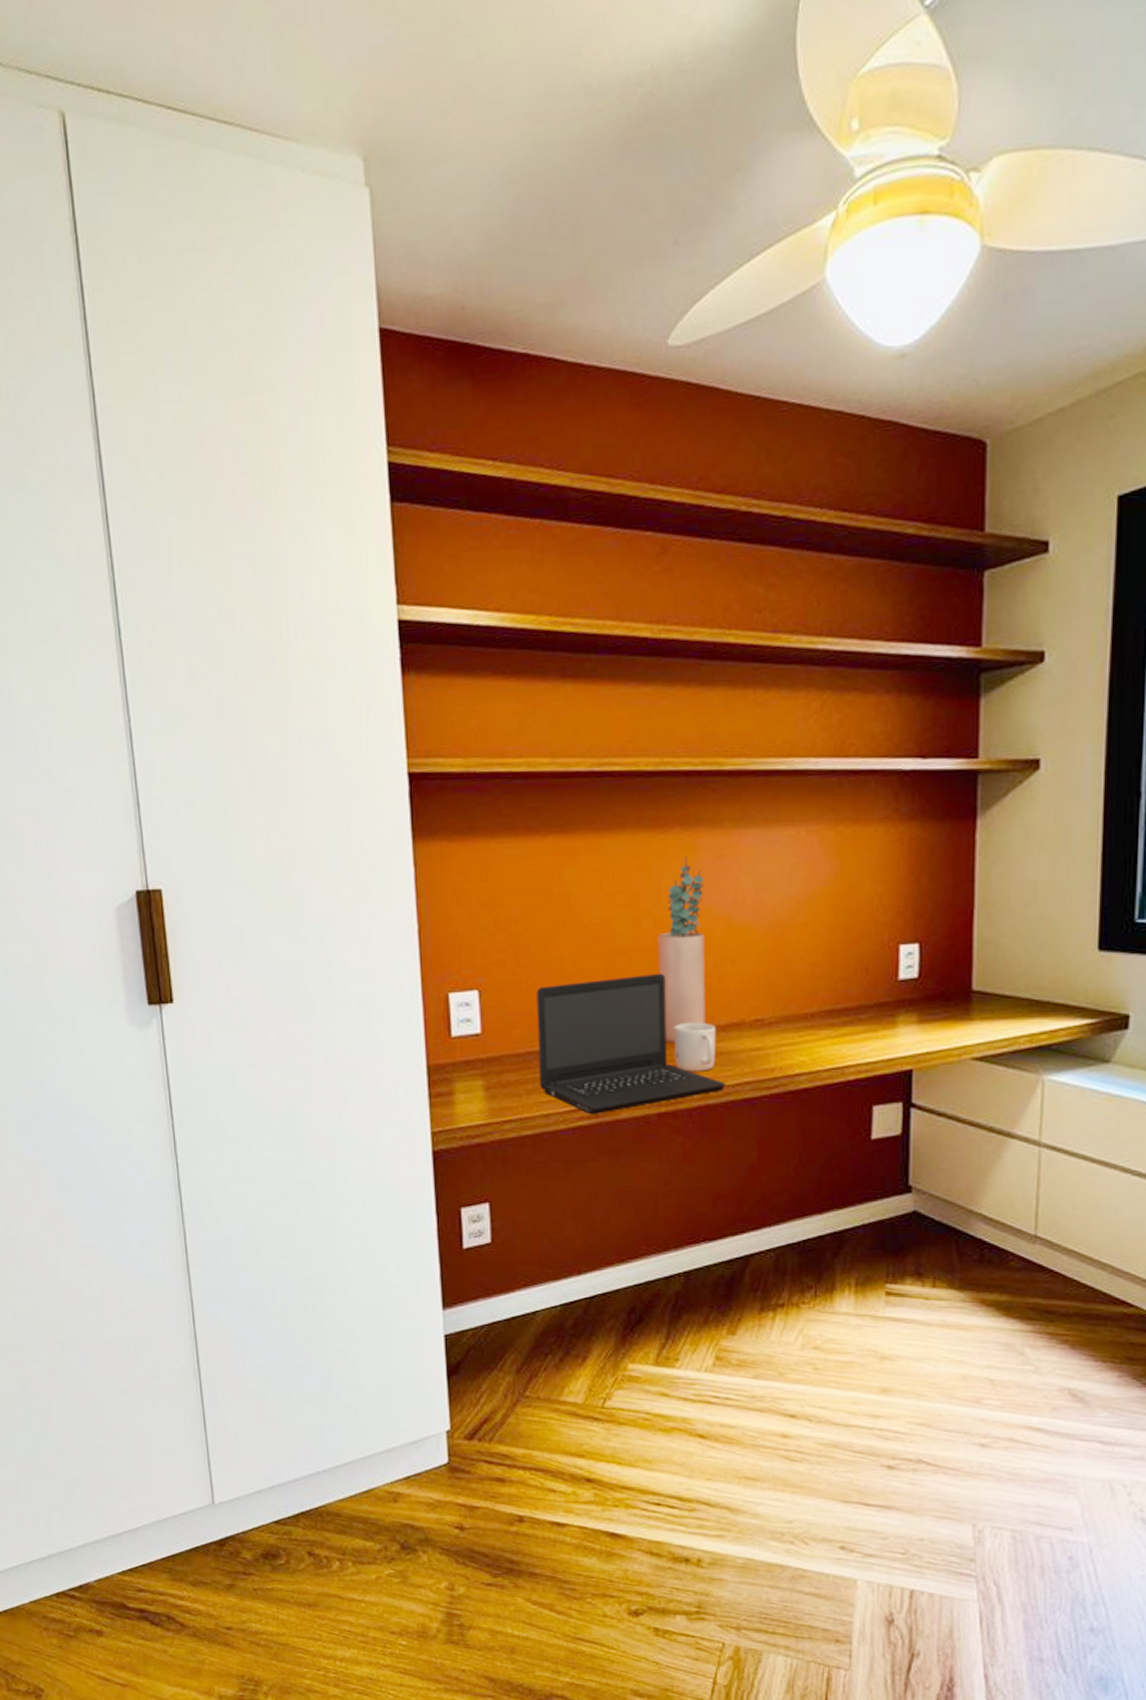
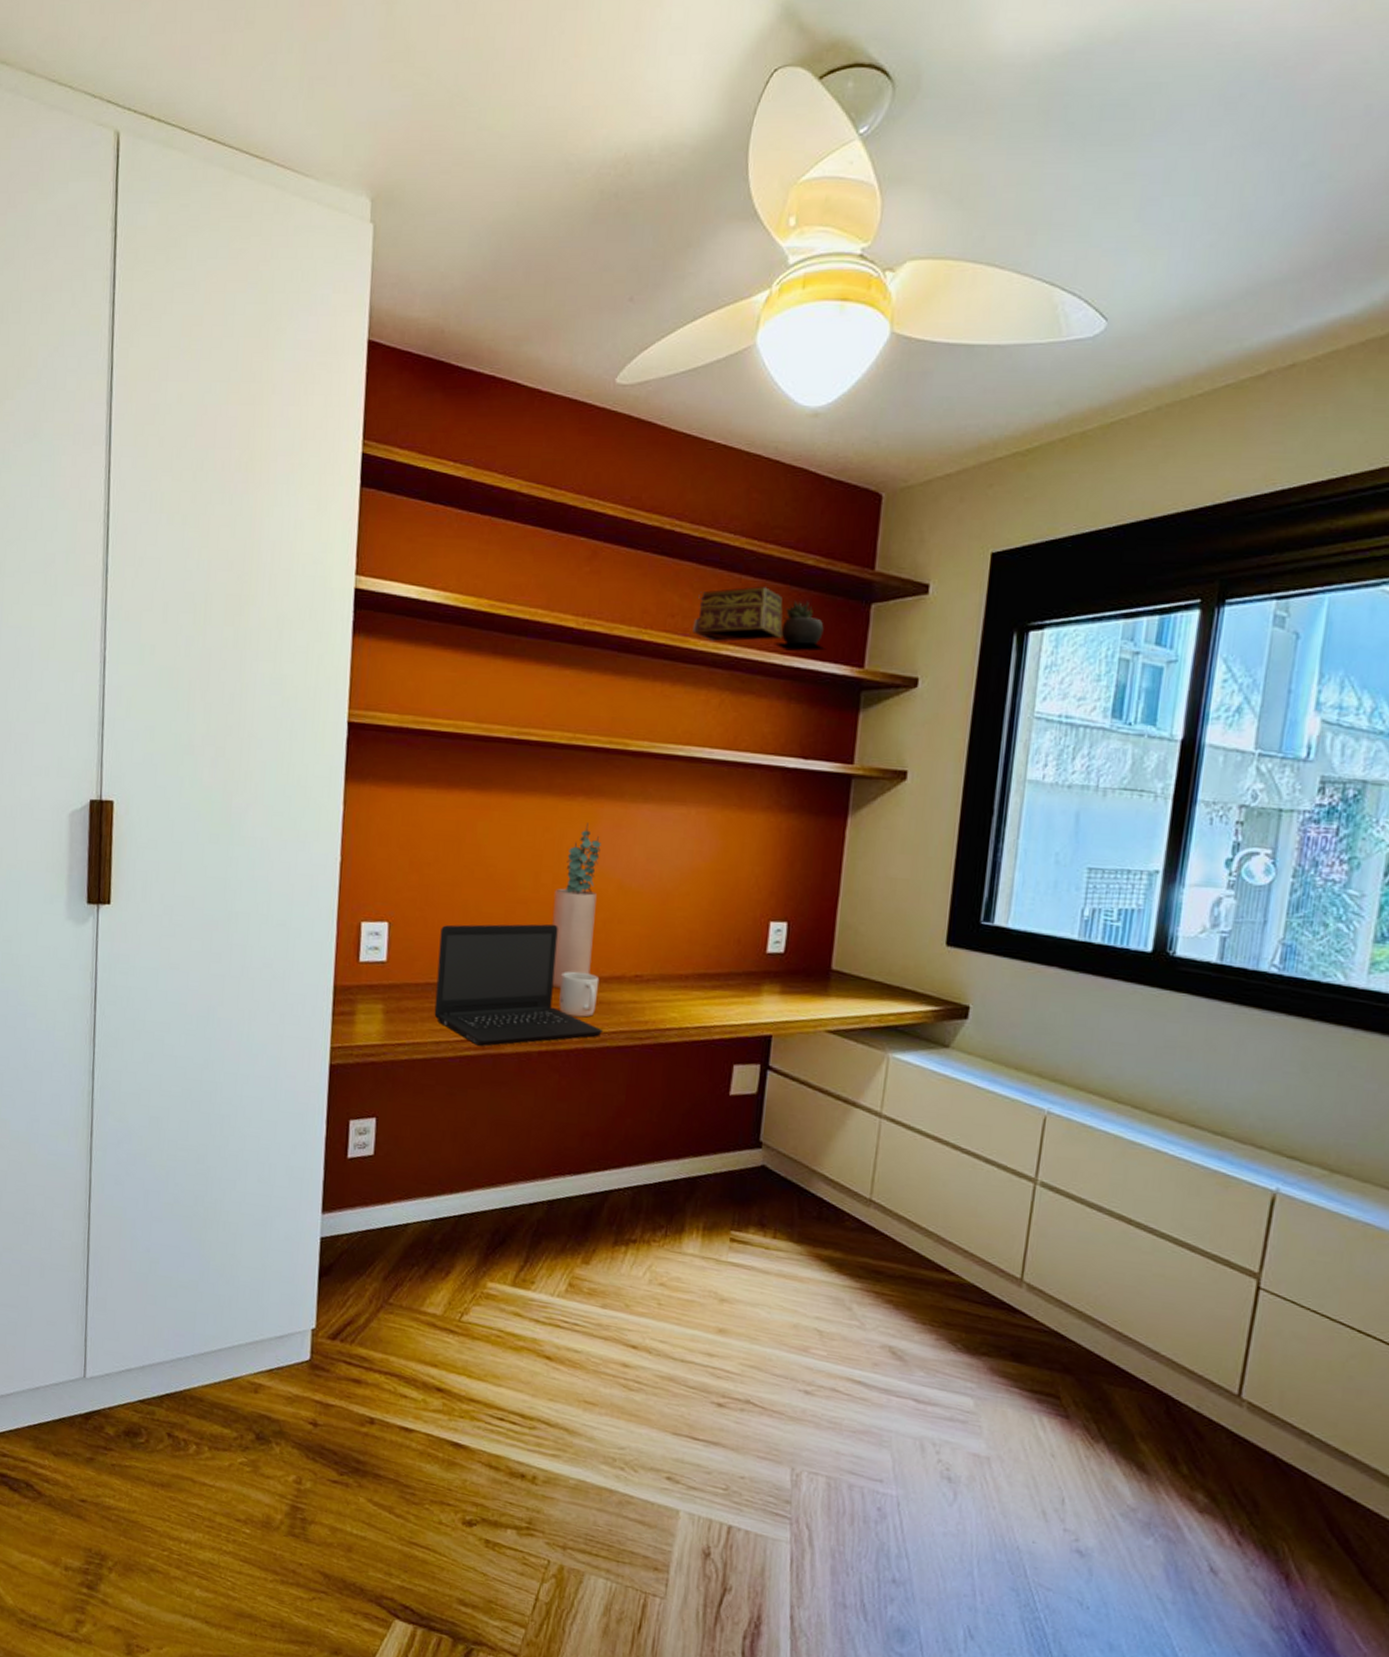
decorative box: none [783,565,885,636] -> present [692,587,783,642]
succulent plant: none [877,576,937,638] -> present [774,600,827,652]

